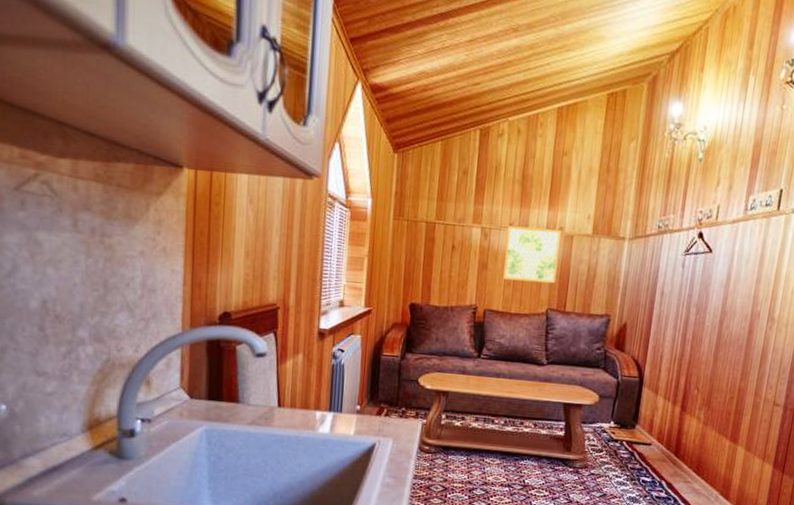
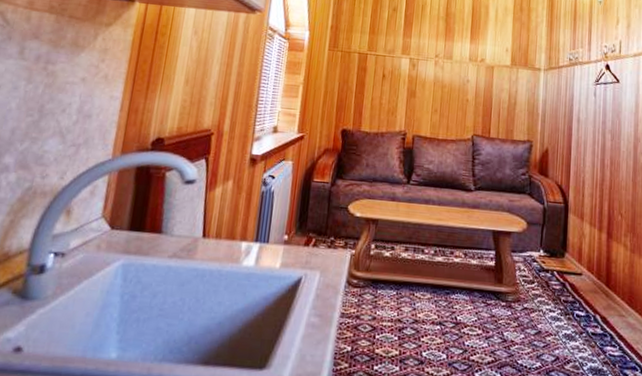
wall art: present [502,226,561,284] -> none [429,57,483,111]

